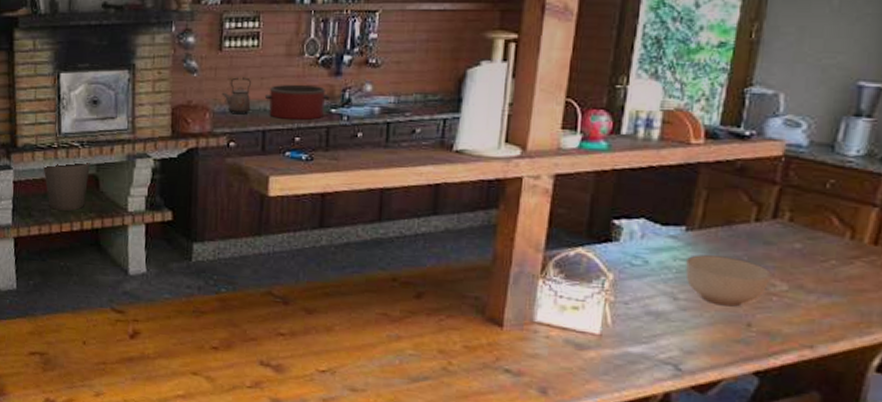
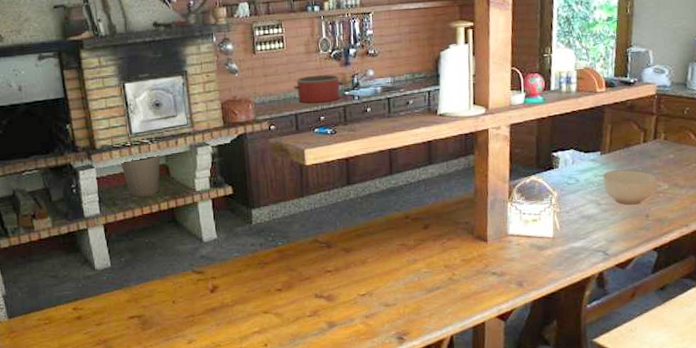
kettle: present [222,77,251,115] -> none [260,73,284,103]

